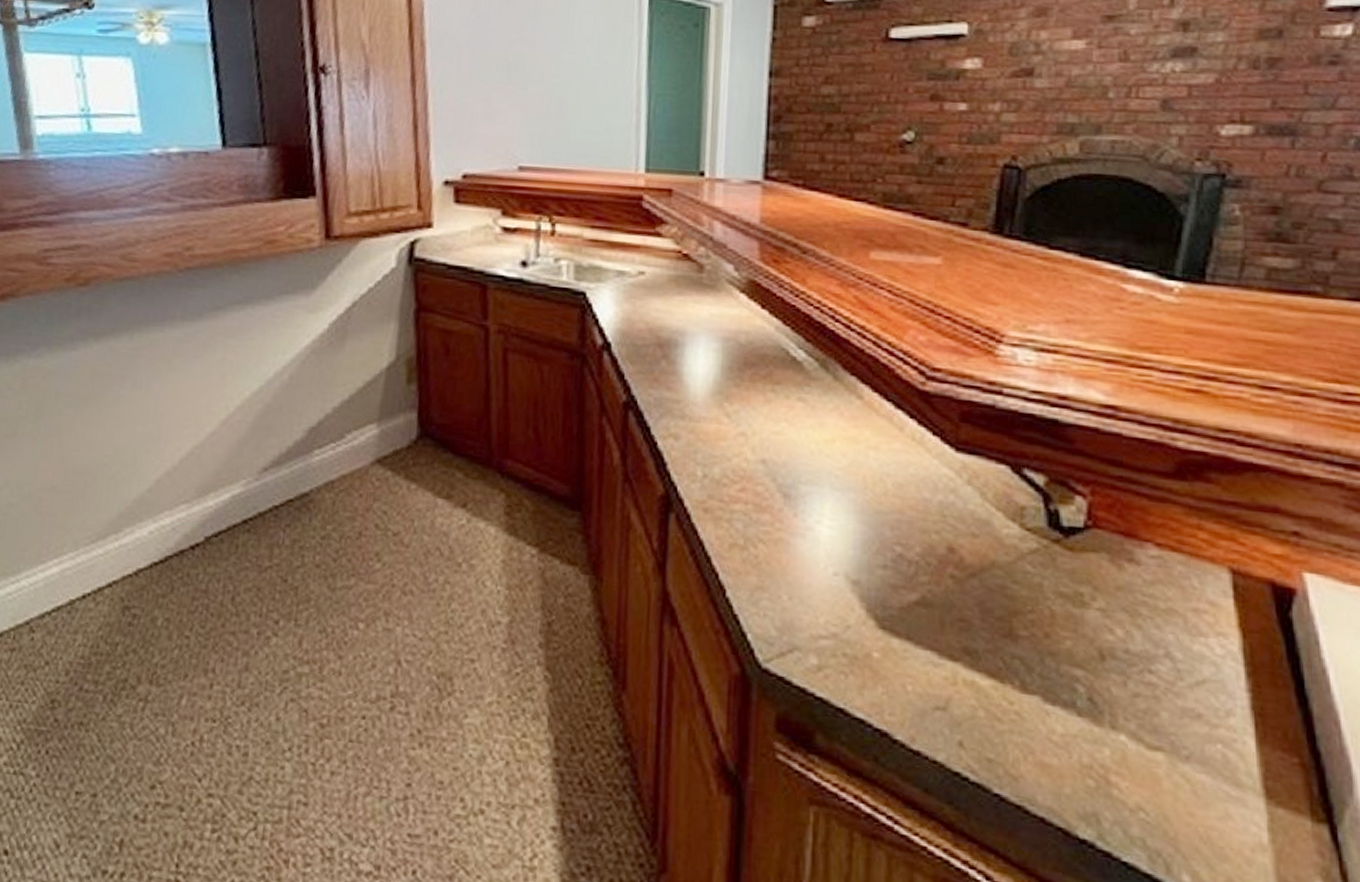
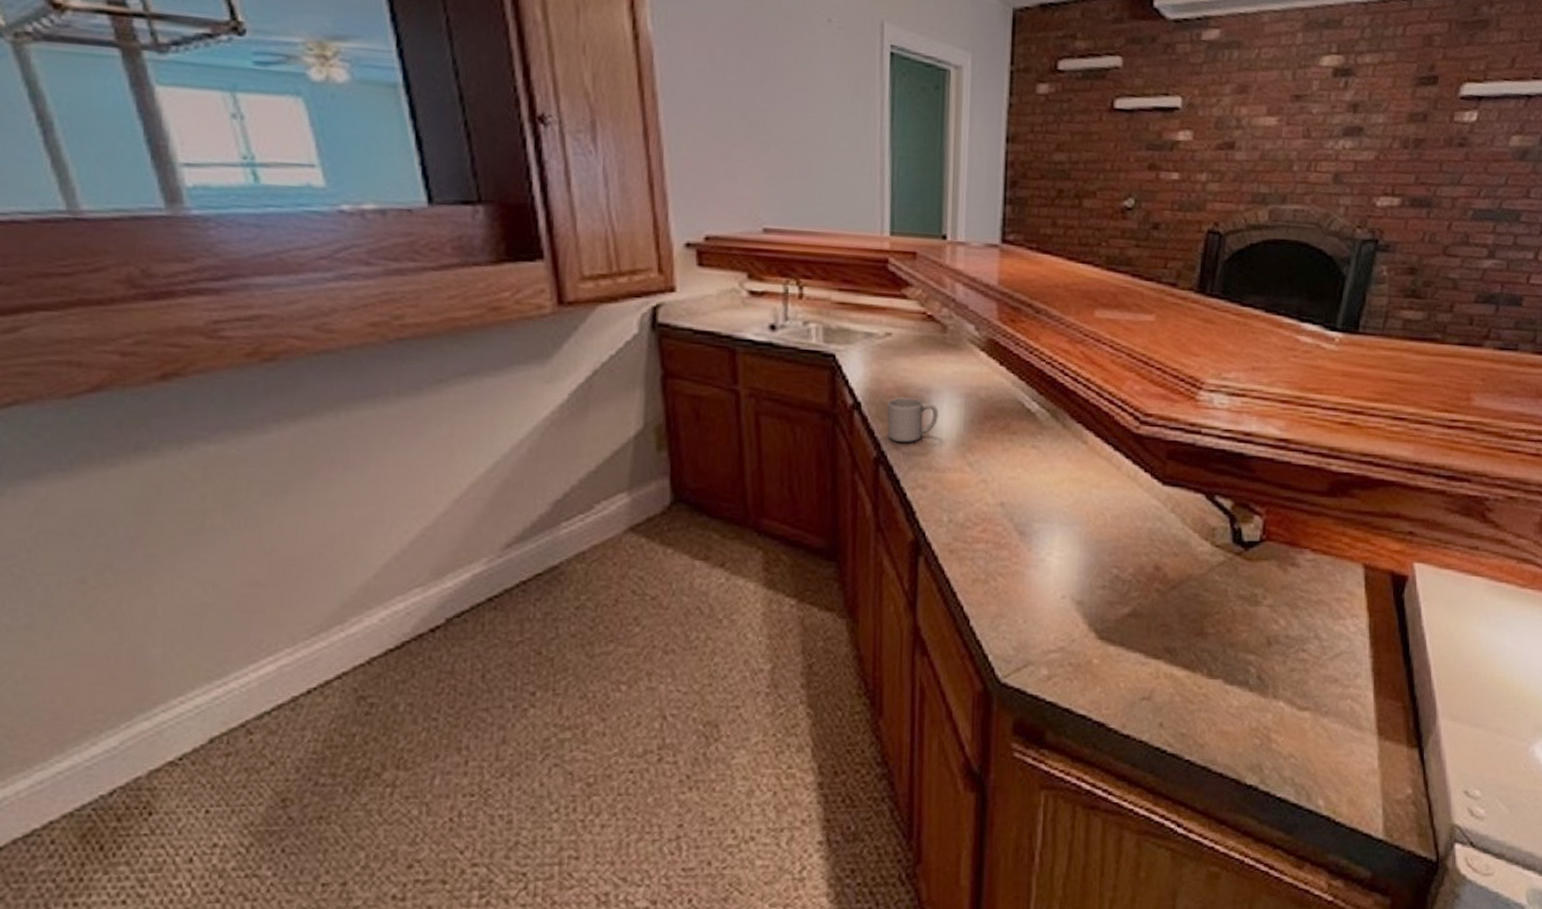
mug: none [638,339,694,389] -> present [887,397,939,443]

